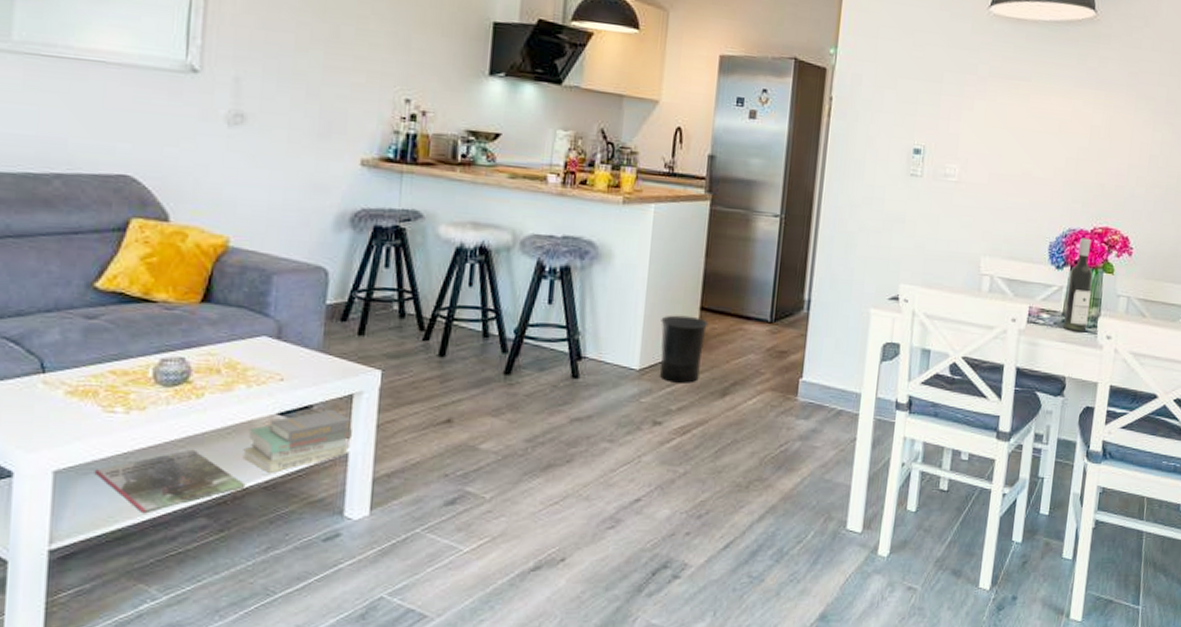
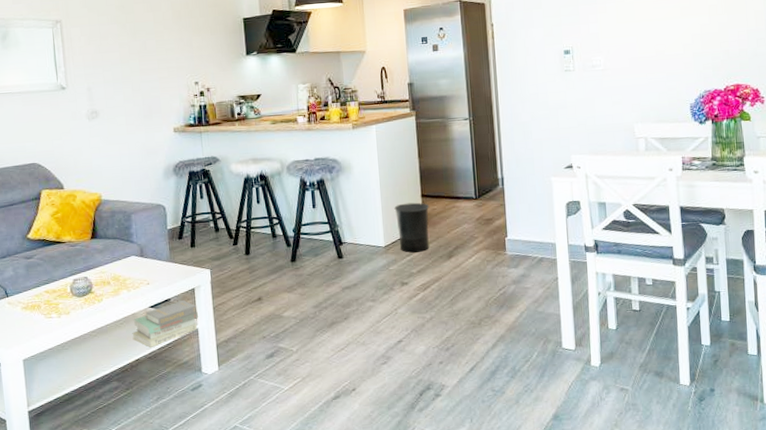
magazine: present [94,449,246,514] -> none [46,337,138,382]
bottle: present [1063,237,1093,333] -> none [712,95,735,172]

